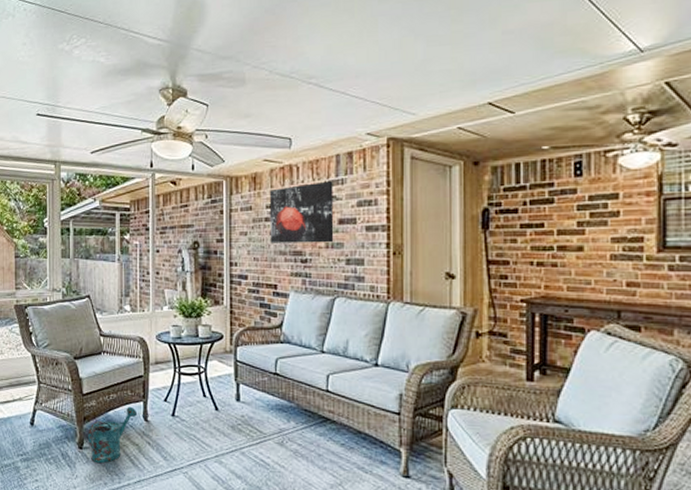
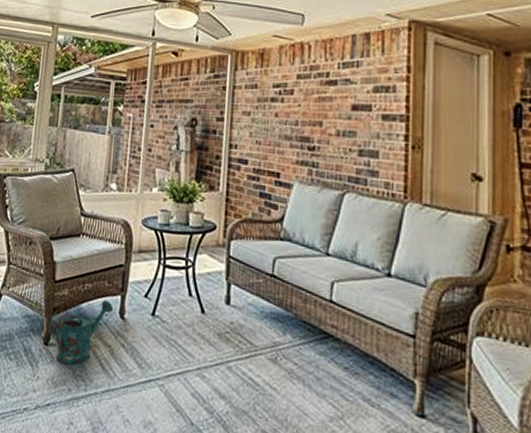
wall art: present [269,181,334,243] -> none [275,62,348,130]

